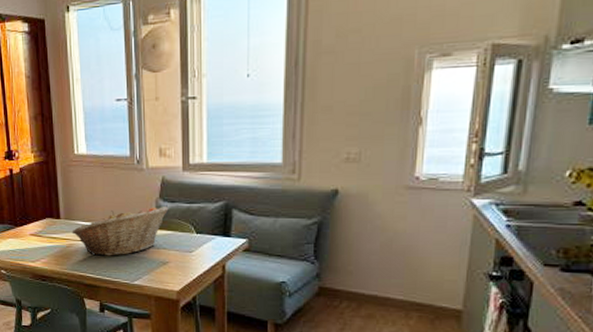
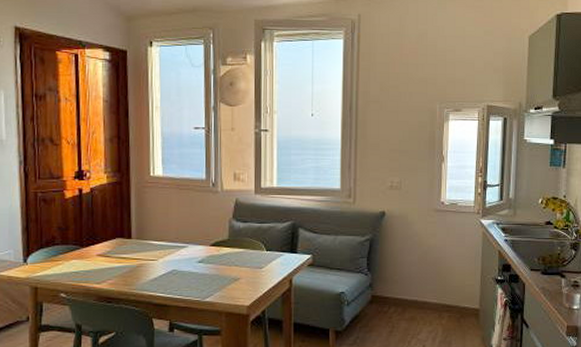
fruit basket: present [72,207,169,256] -> none [143,226,241,275]

